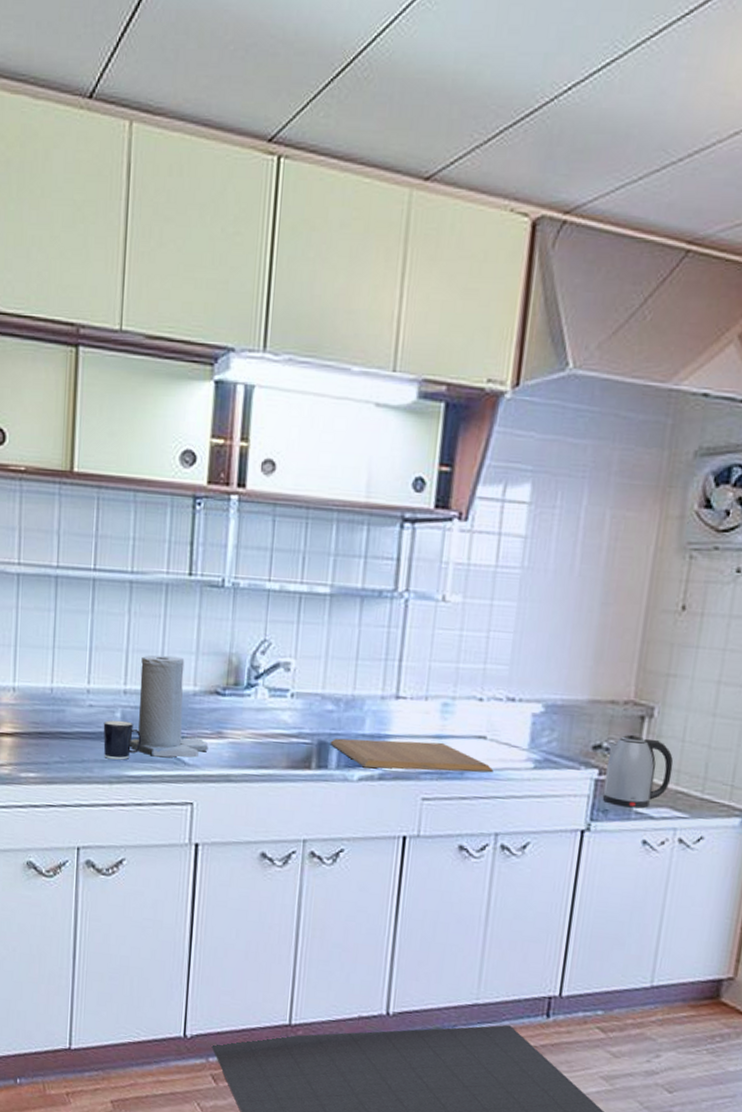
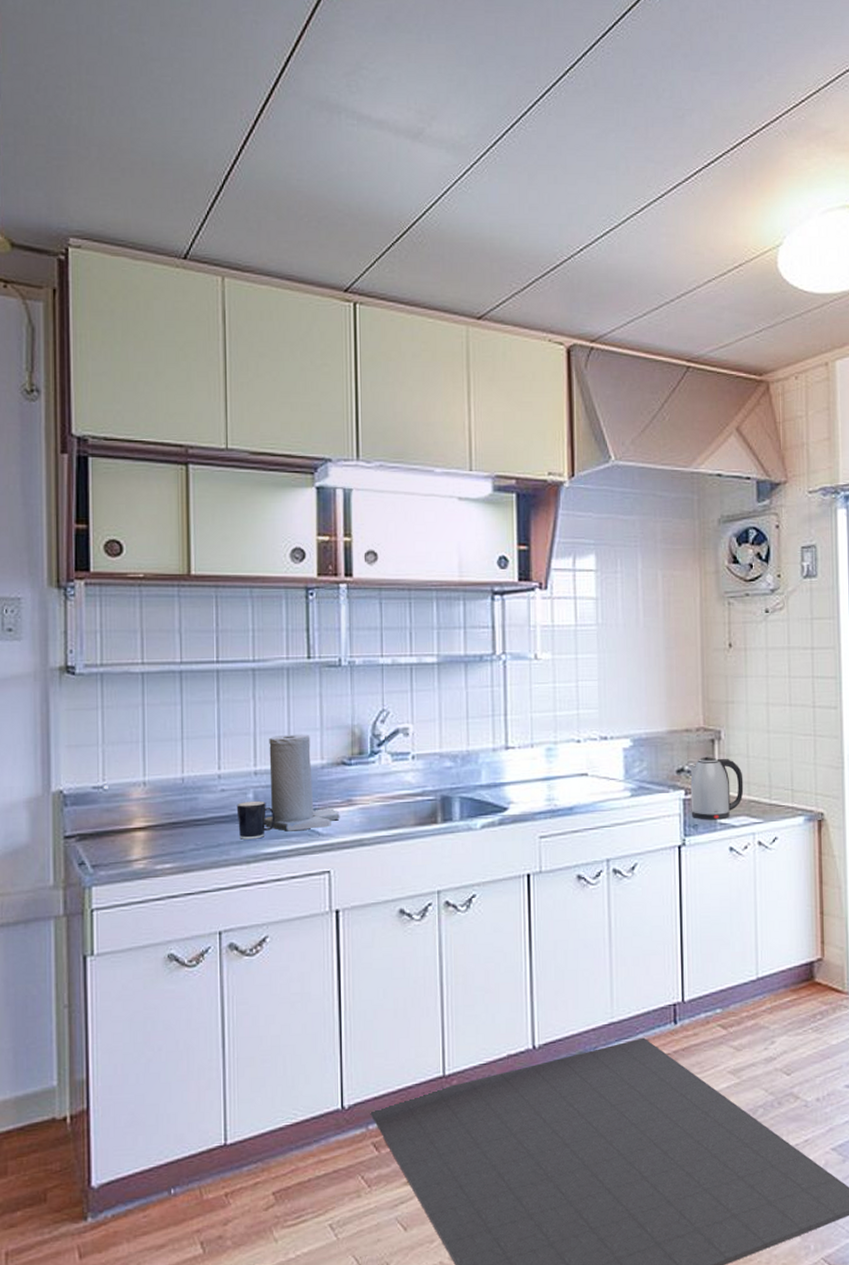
chopping board: present [330,738,494,773] -> none [452,784,598,816]

